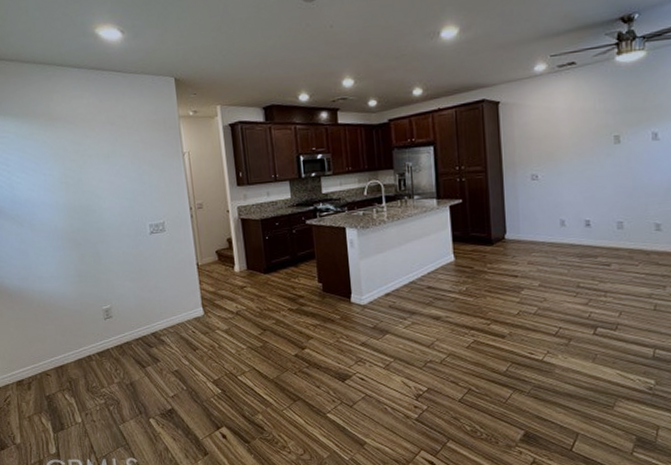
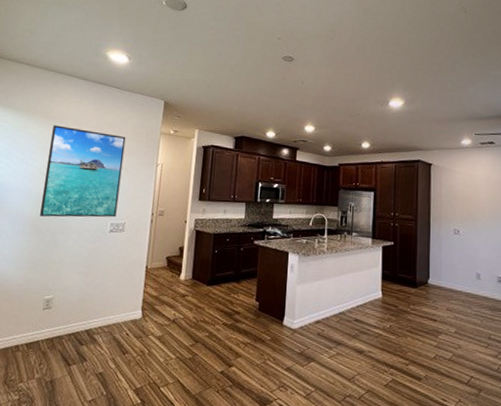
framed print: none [59,126,153,228] -> present [40,125,126,218]

